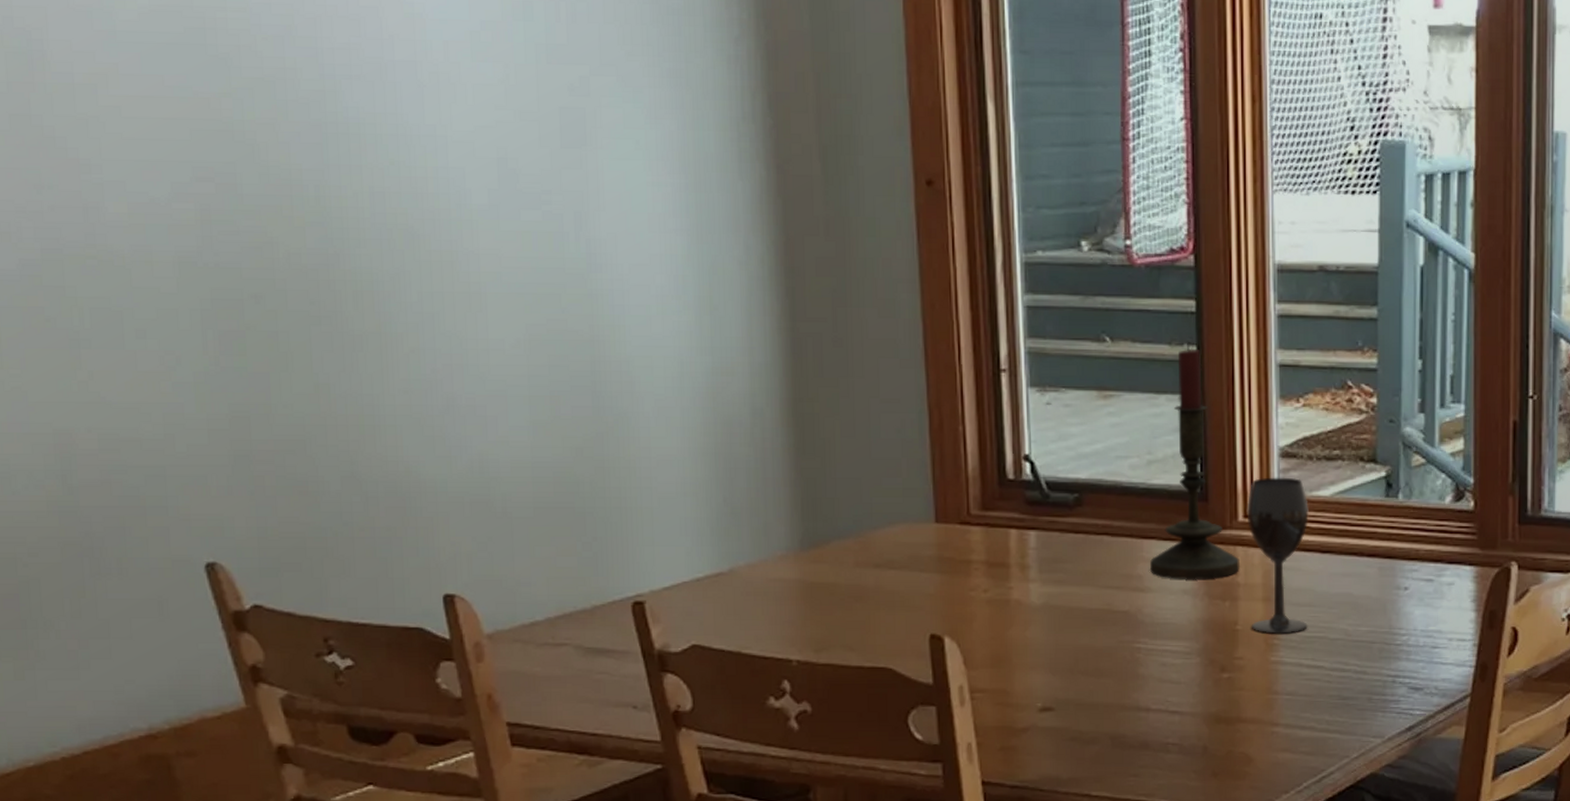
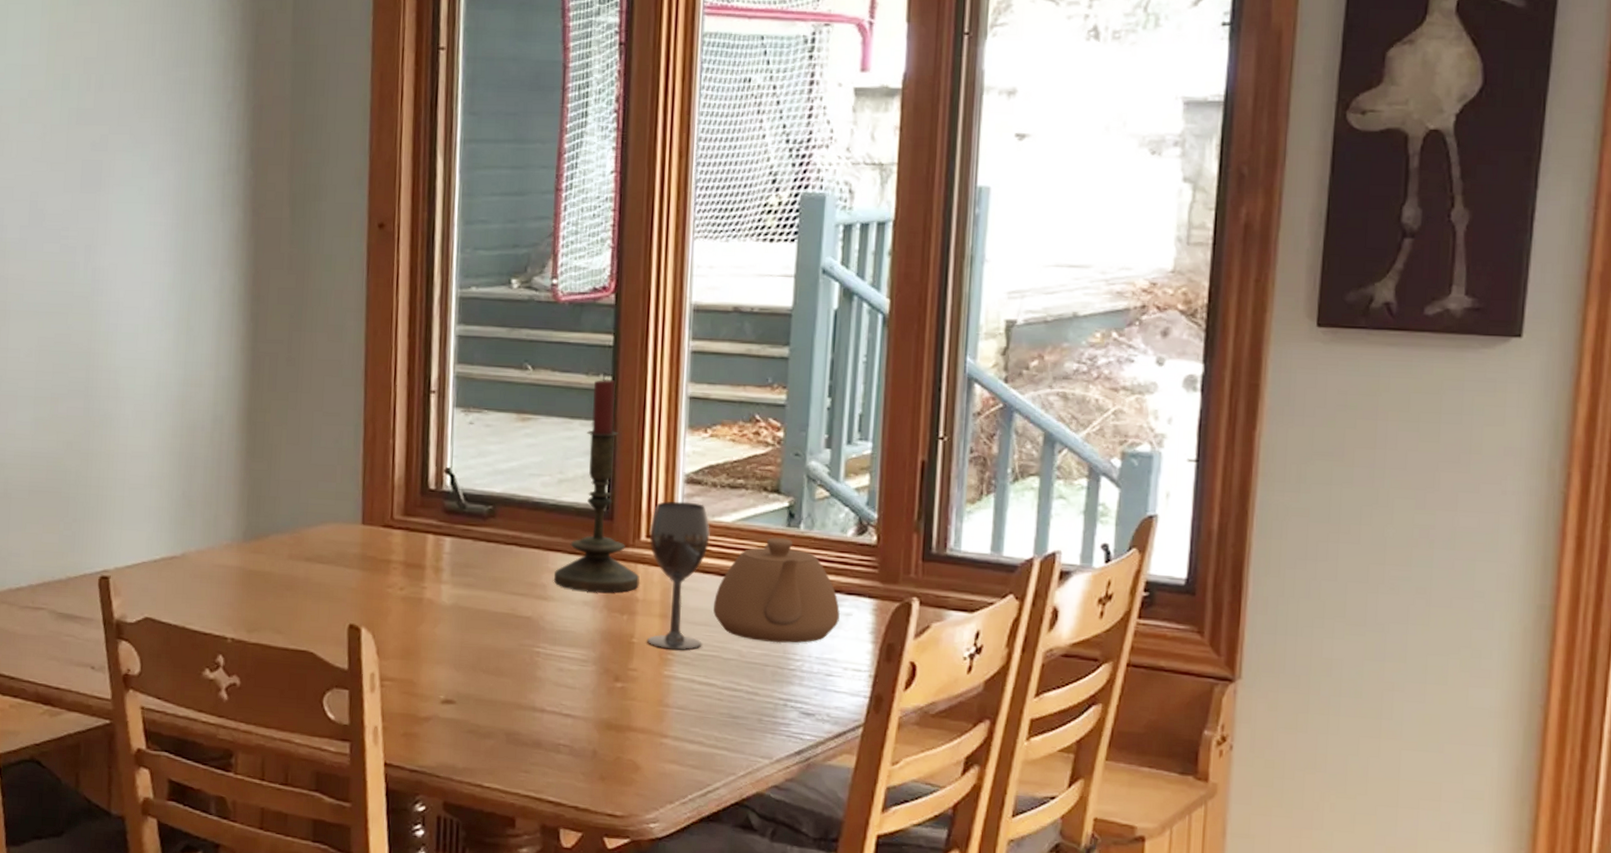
teapot: none [1316,508,1443,619] -> present [712,537,841,643]

